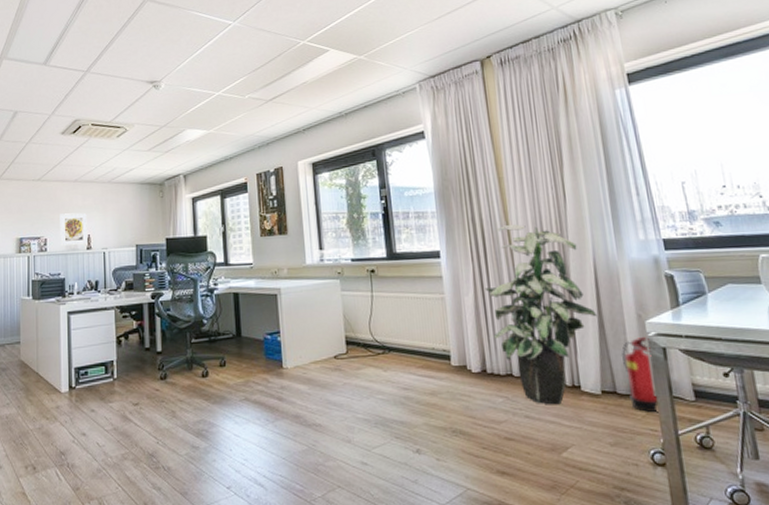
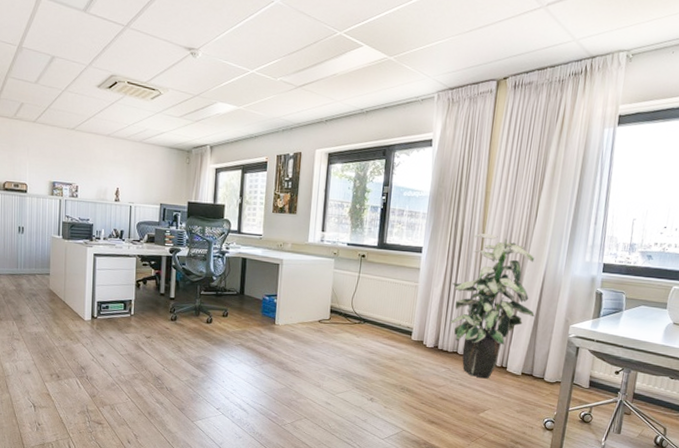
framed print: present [60,213,88,246] -> none [91,165,117,196]
fire extinguisher: present [622,337,659,413] -> none [541,337,569,394]

